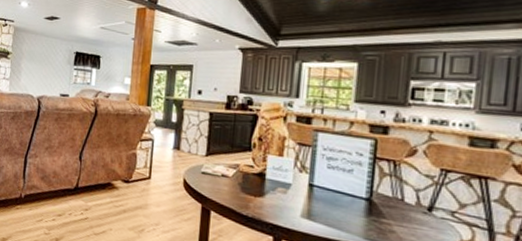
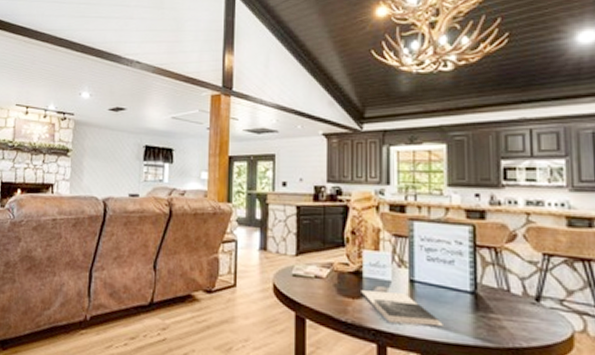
book: none [263,190,336,227] -> present [361,290,443,327]

